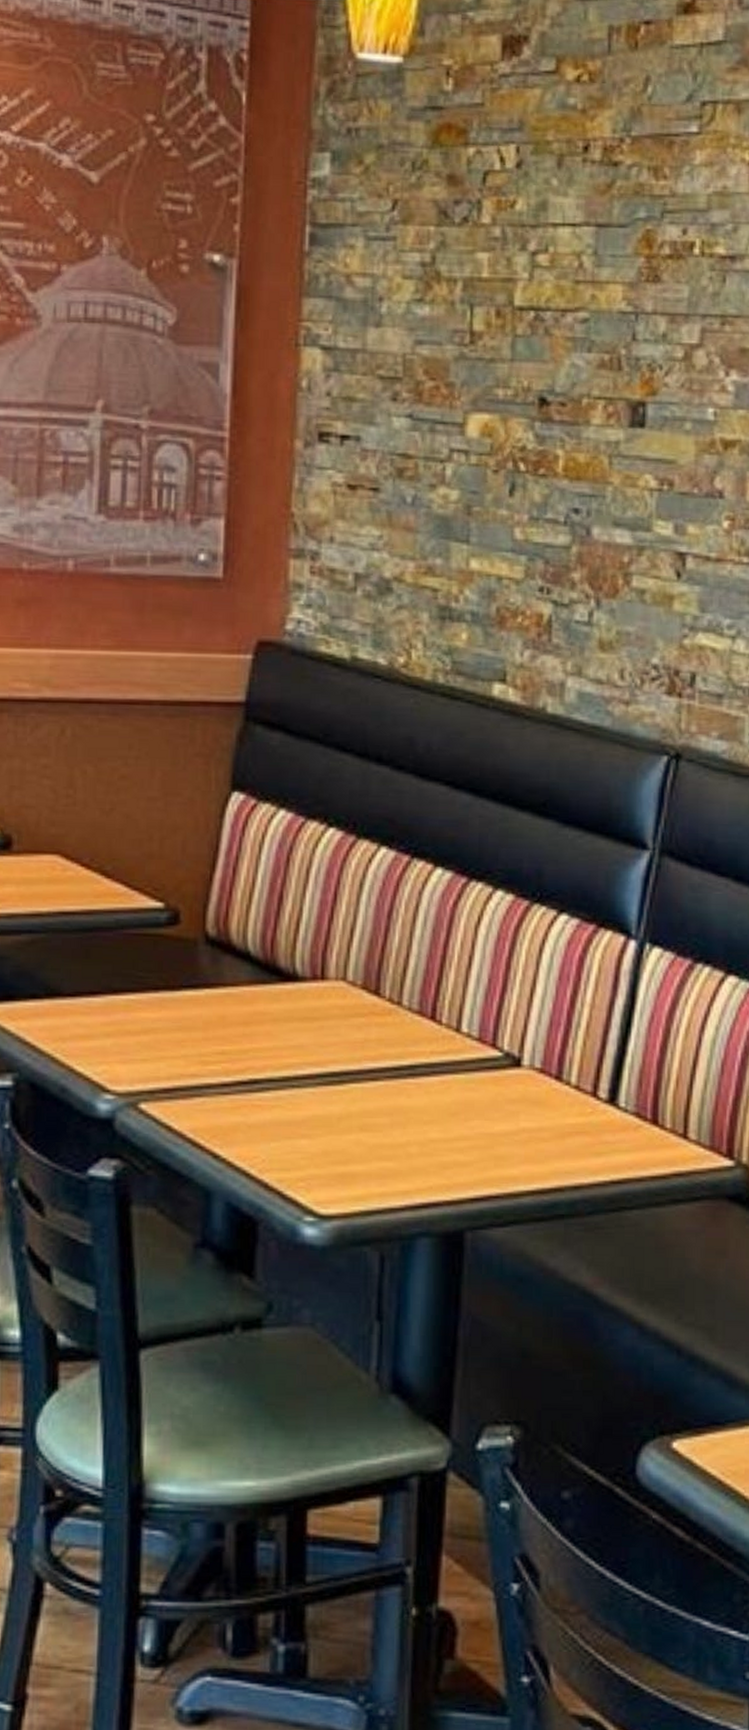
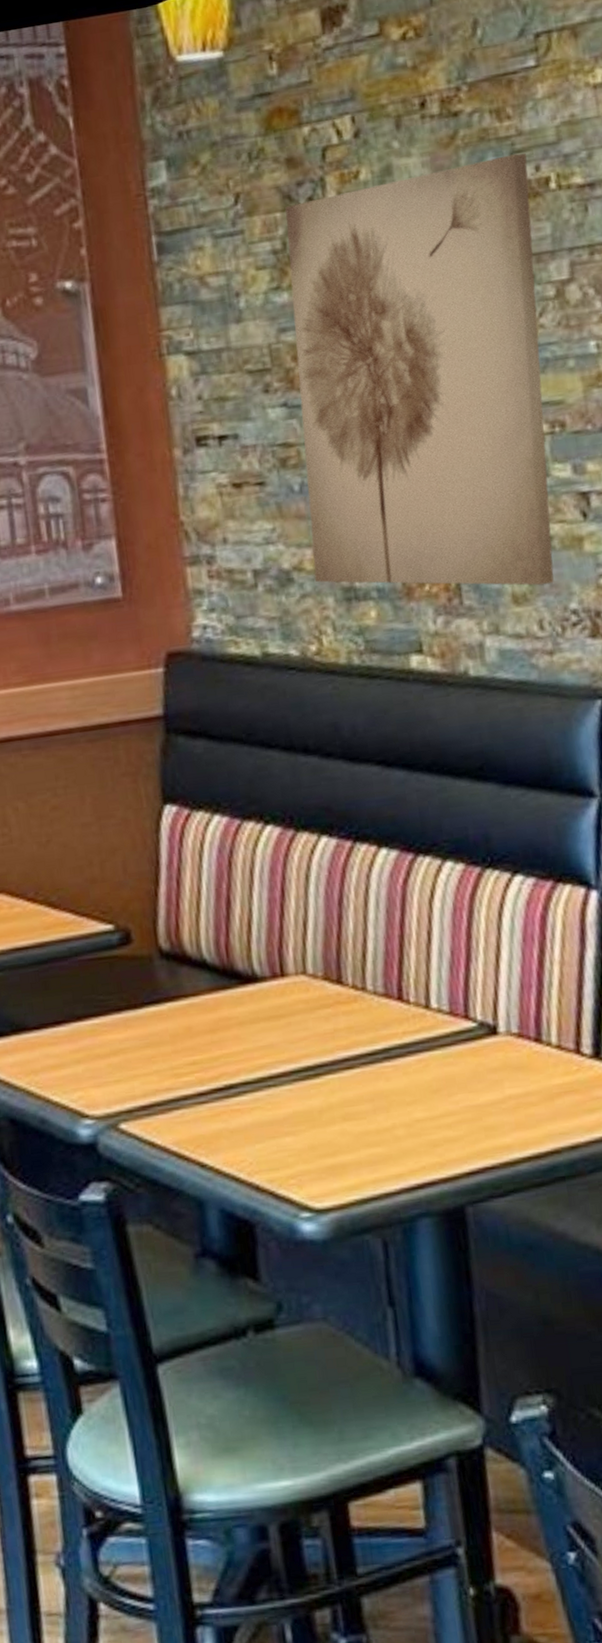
wall art: none [414,213,676,636] -> present [285,152,554,586]

